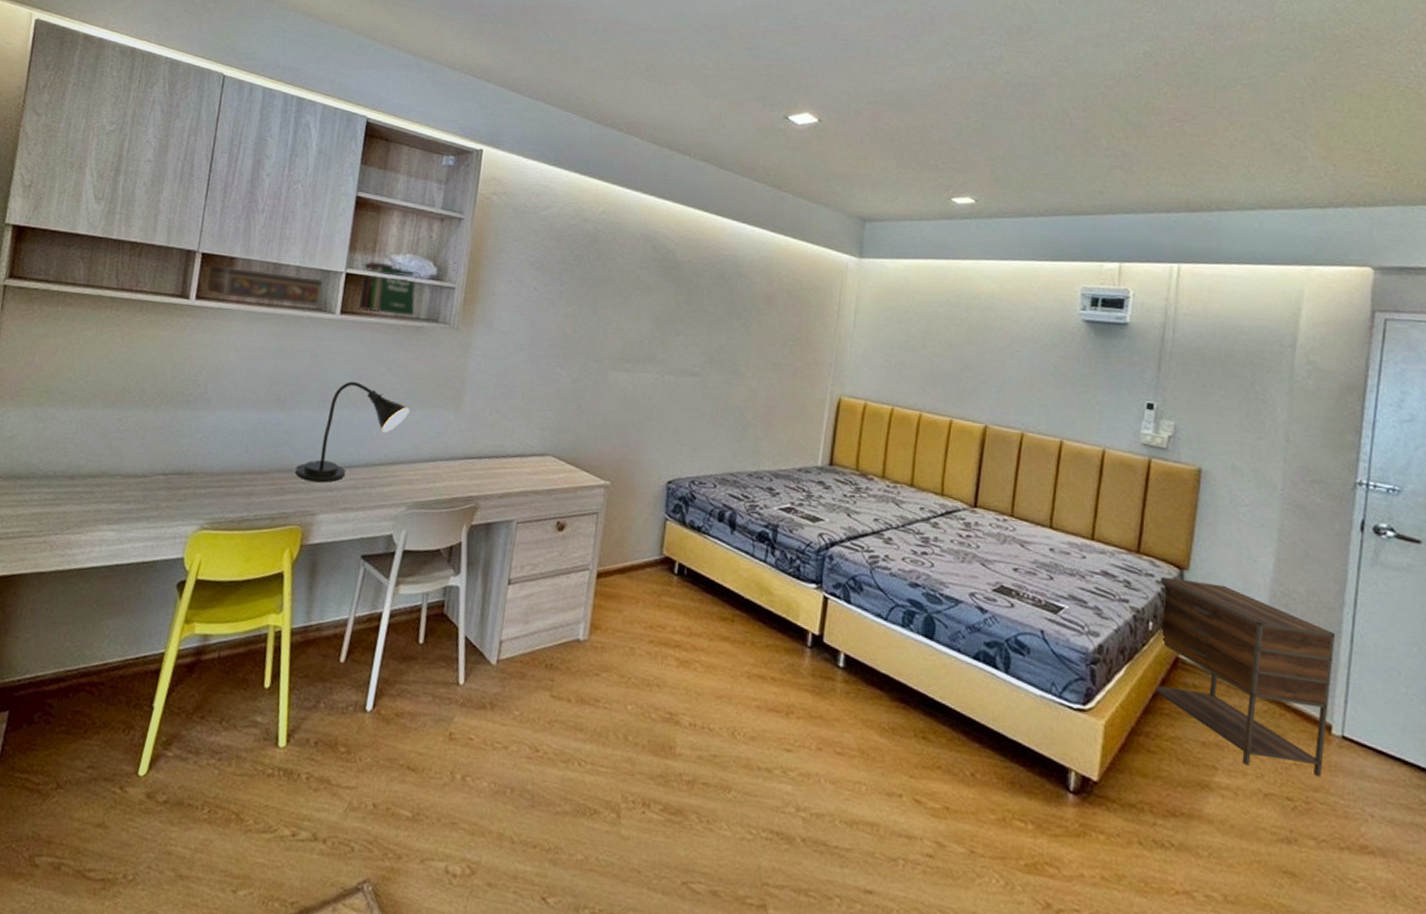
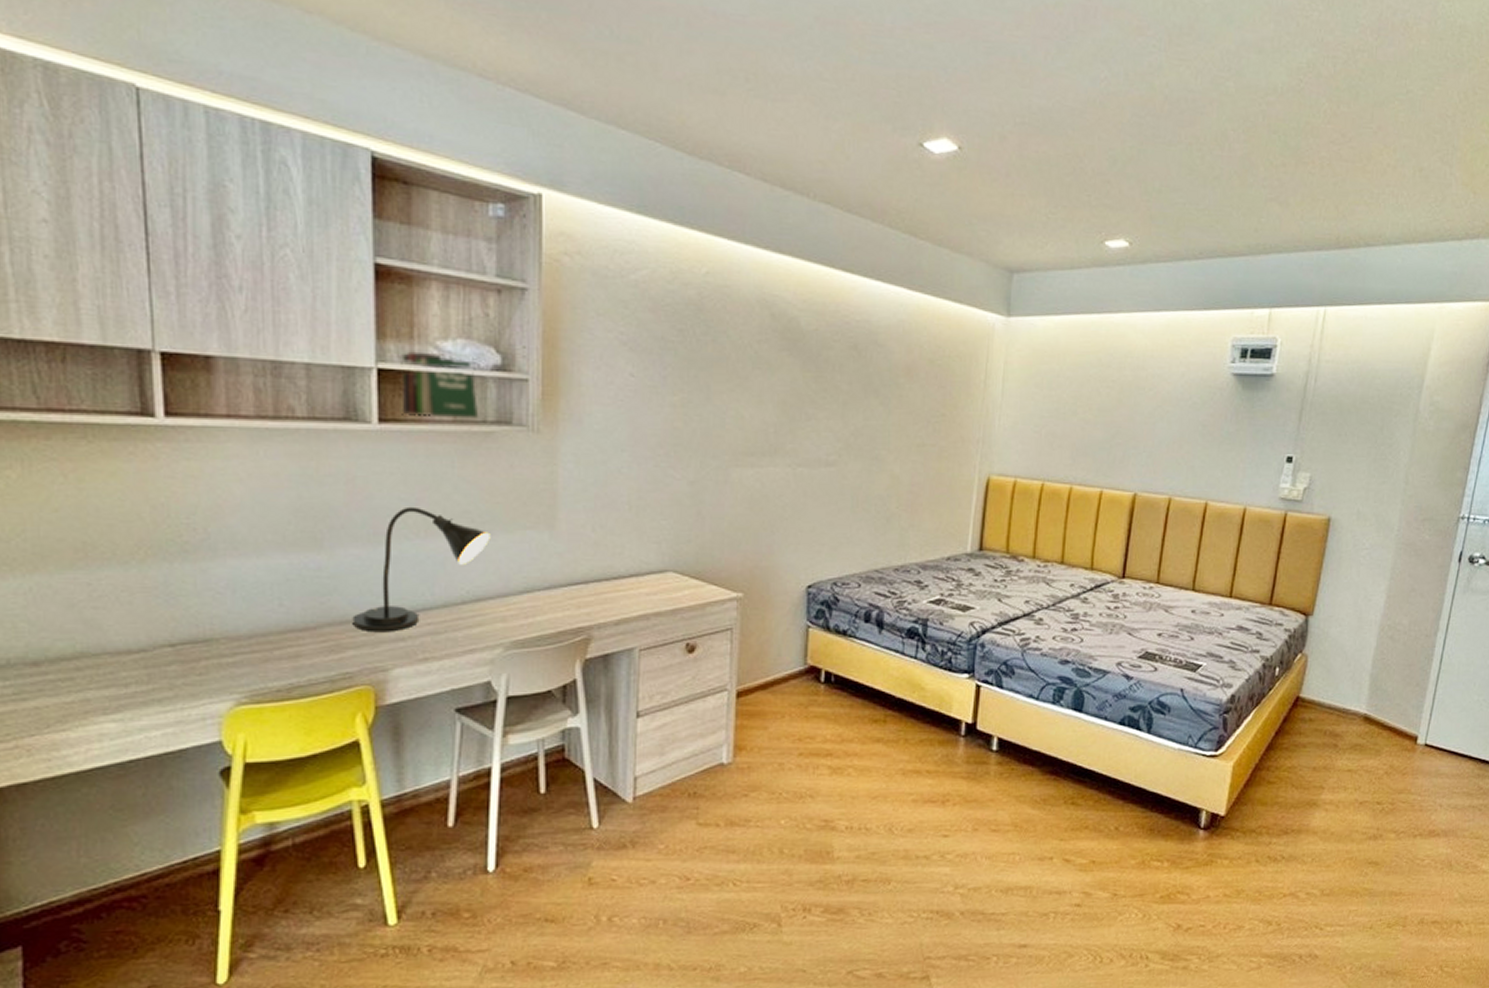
decorative box: present [206,266,323,306] -> none [174,369,347,414]
nightstand: present [1149,576,1336,778] -> none [1271,624,1429,781]

